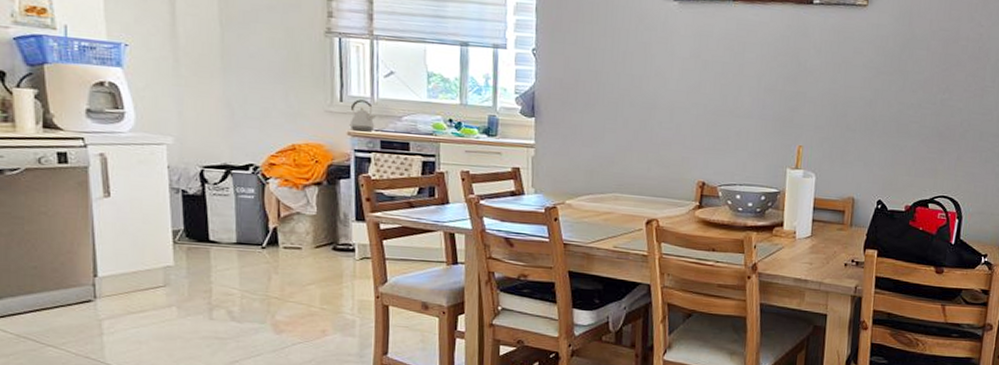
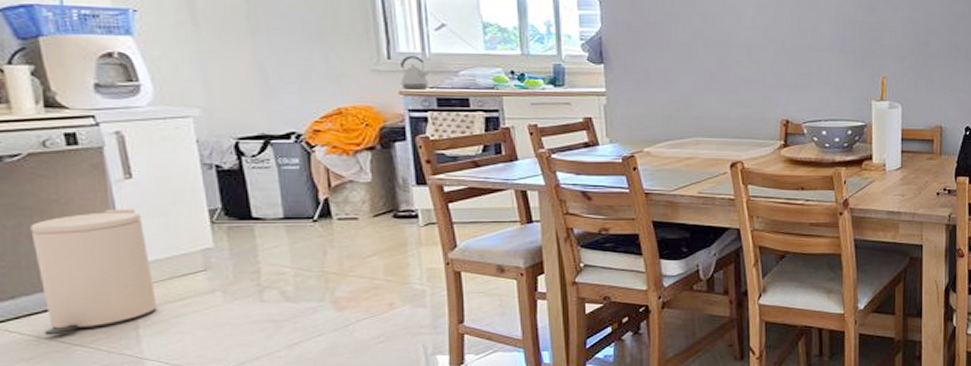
pedal bin: none [21,223,121,335] -> present [30,209,157,336]

